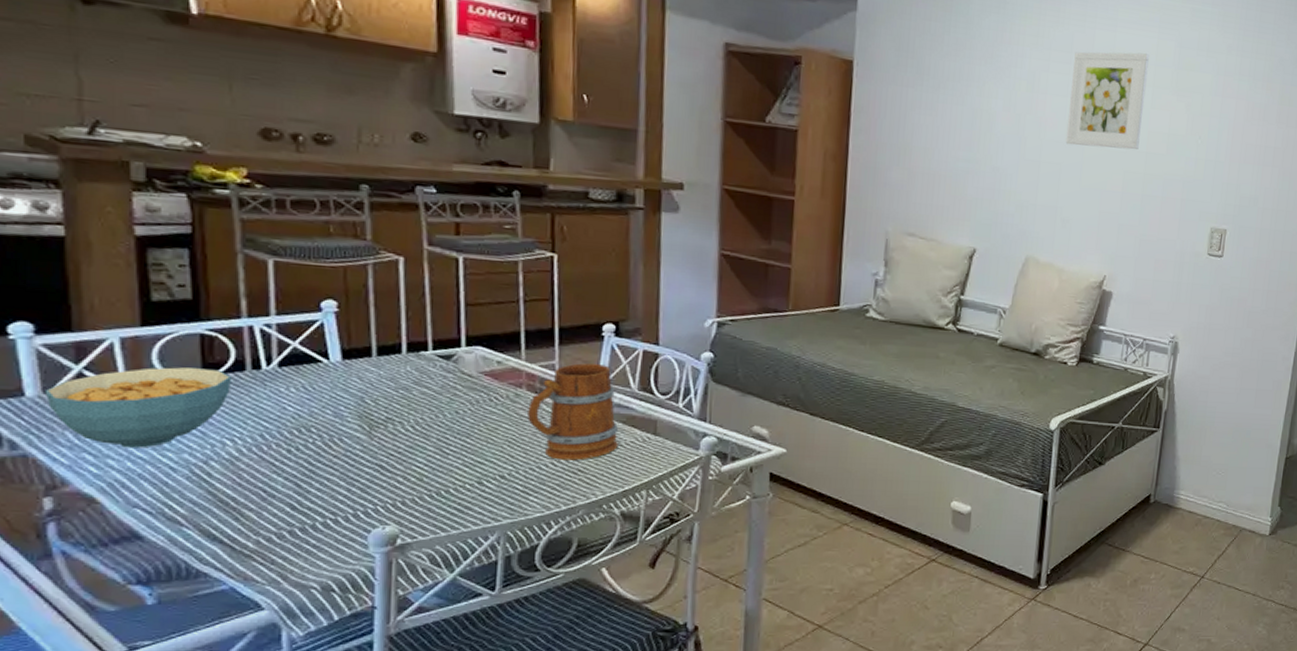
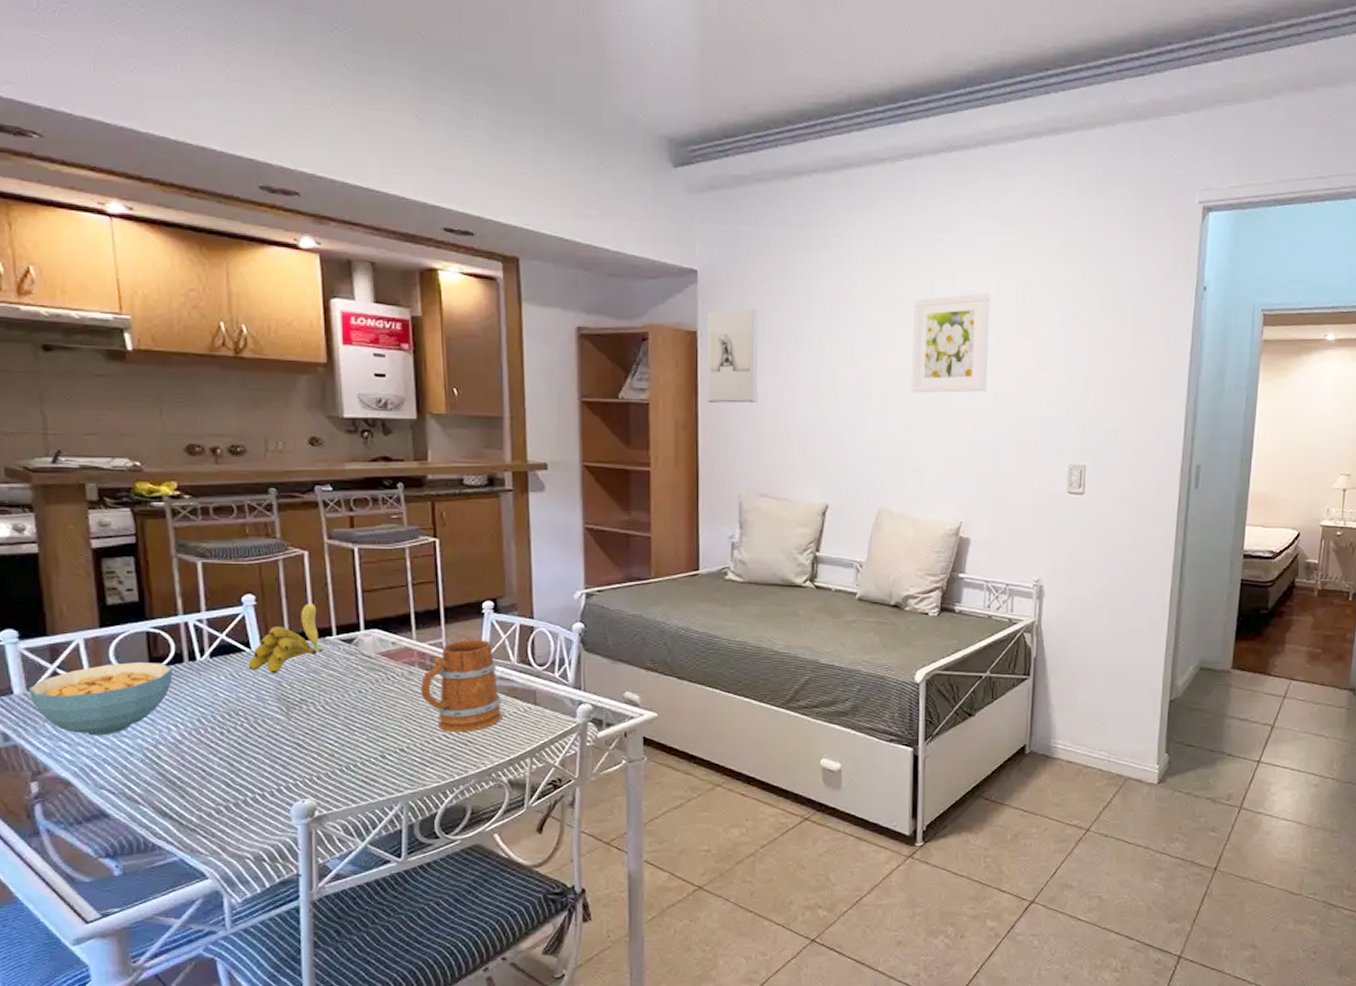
banana: none [325,313,416,389] -> present [248,603,323,674]
wall sculpture: none [860,42,918,140] -> present [707,309,758,403]

